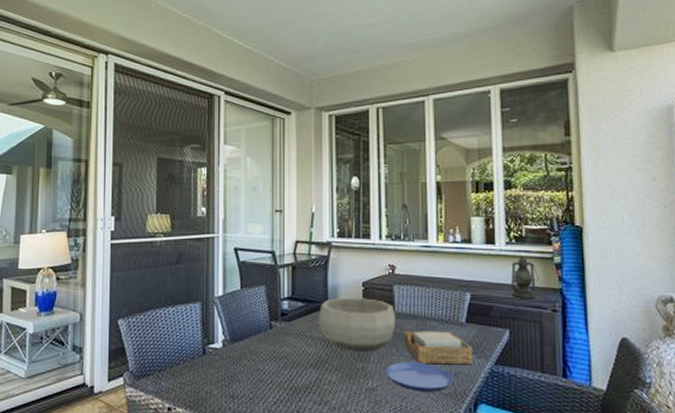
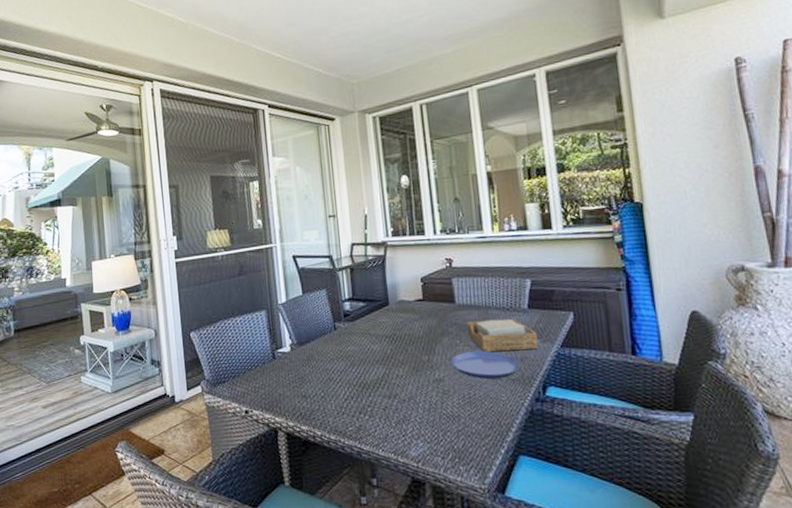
decorative bowl: present [319,298,396,350] -> none [380,293,458,344]
lantern: present [510,256,540,299] -> none [570,238,602,281]

